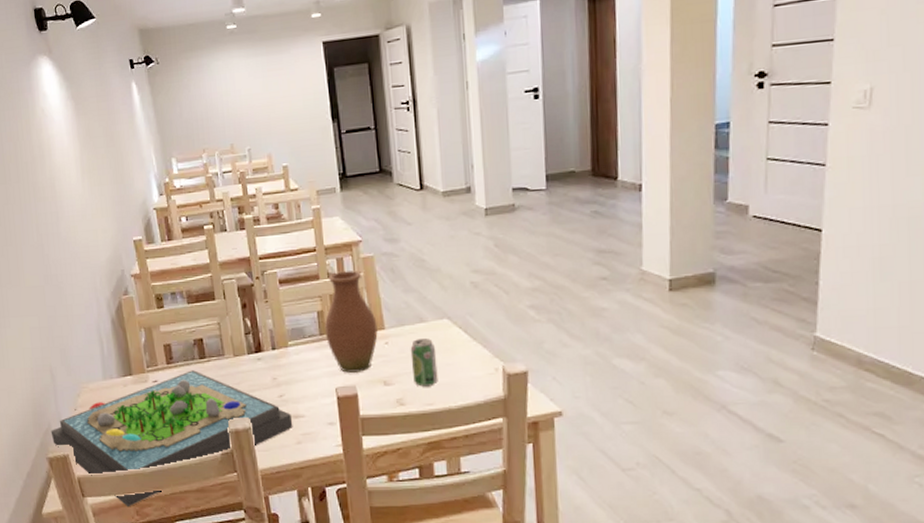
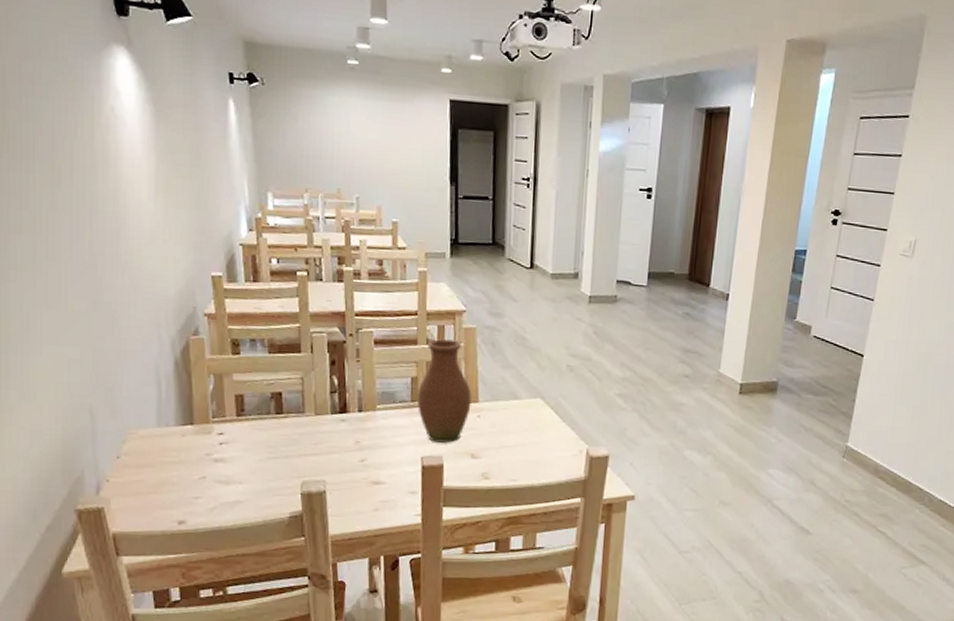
board game: present [50,370,293,507] -> none [83,425,372,569]
beverage can: present [410,339,438,387] -> none [501,415,527,463]

